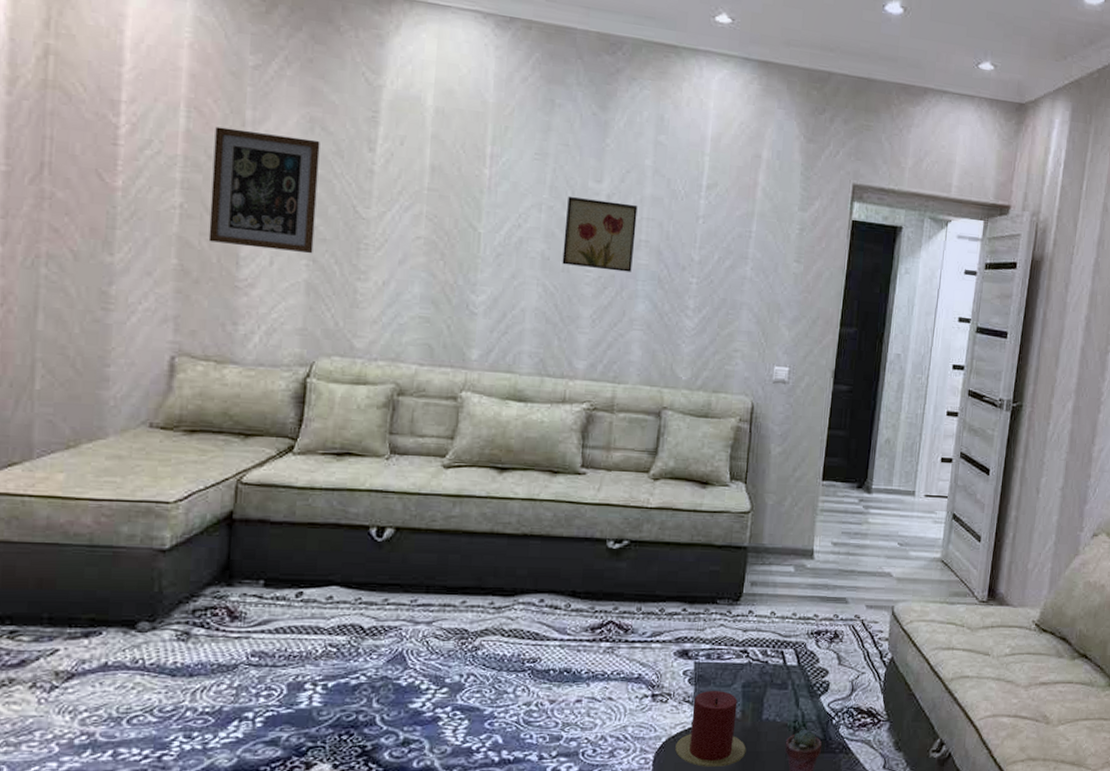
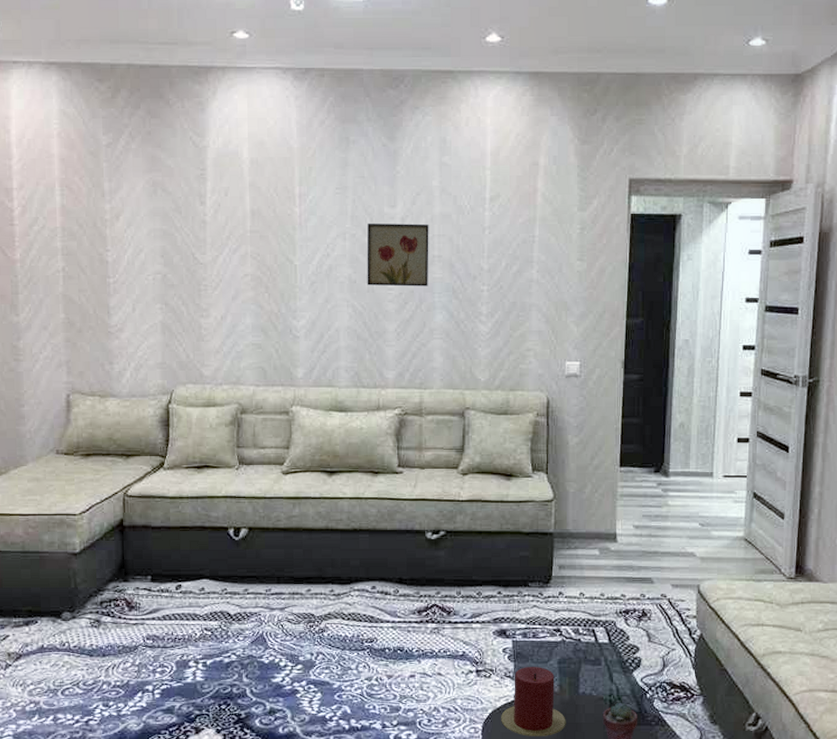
wall art: present [208,126,320,254] -> none [83,200,165,299]

